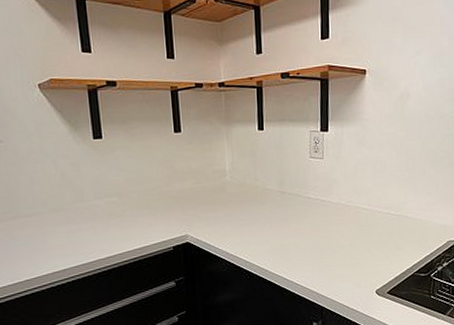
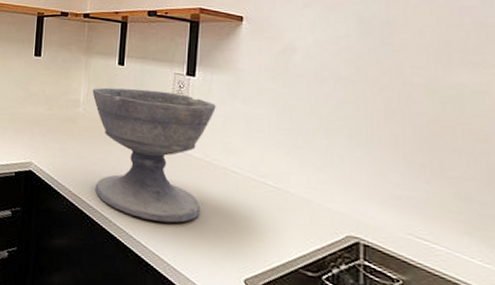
bowl: none [236,149,347,263] -> present [92,87,216,223]

